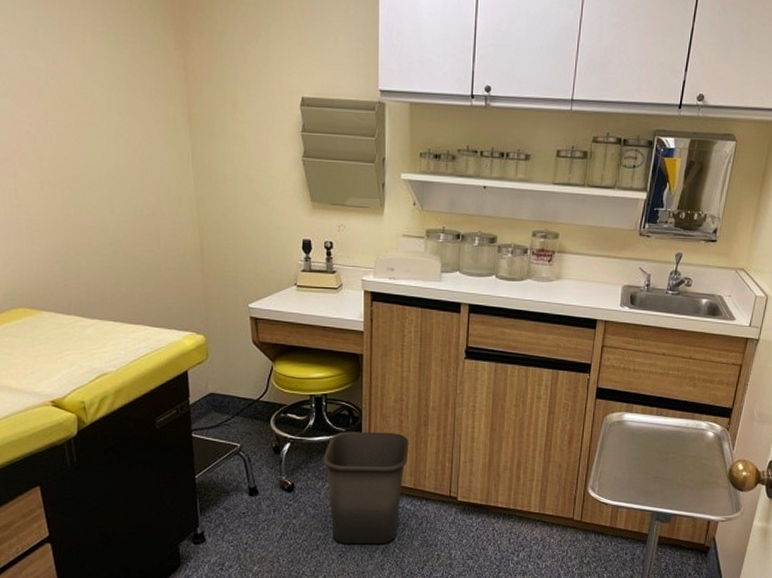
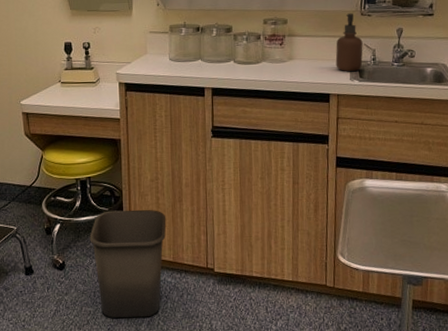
tissue dispenser: present [373,249,441,282] -> none [125,43,185,71]
soap dispenser: none [606,232,638,298] -> present [335,13,363,72]

